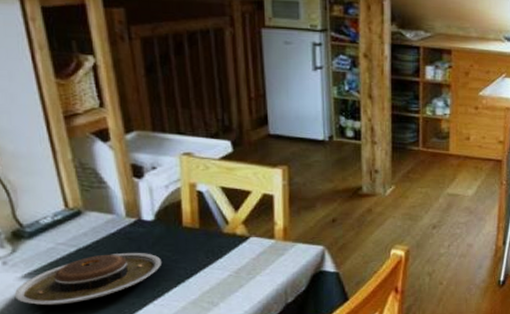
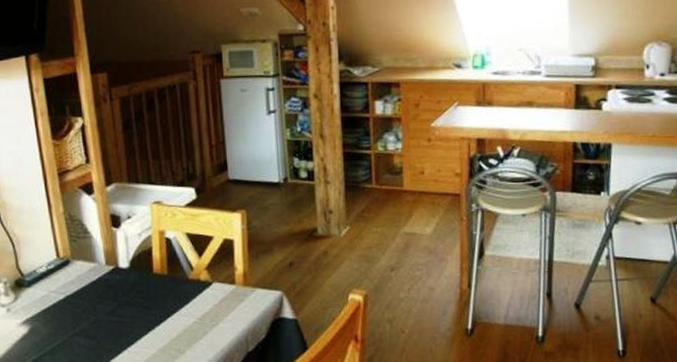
plate: present [14,252,161,306] -> none [15,299,135,351]

